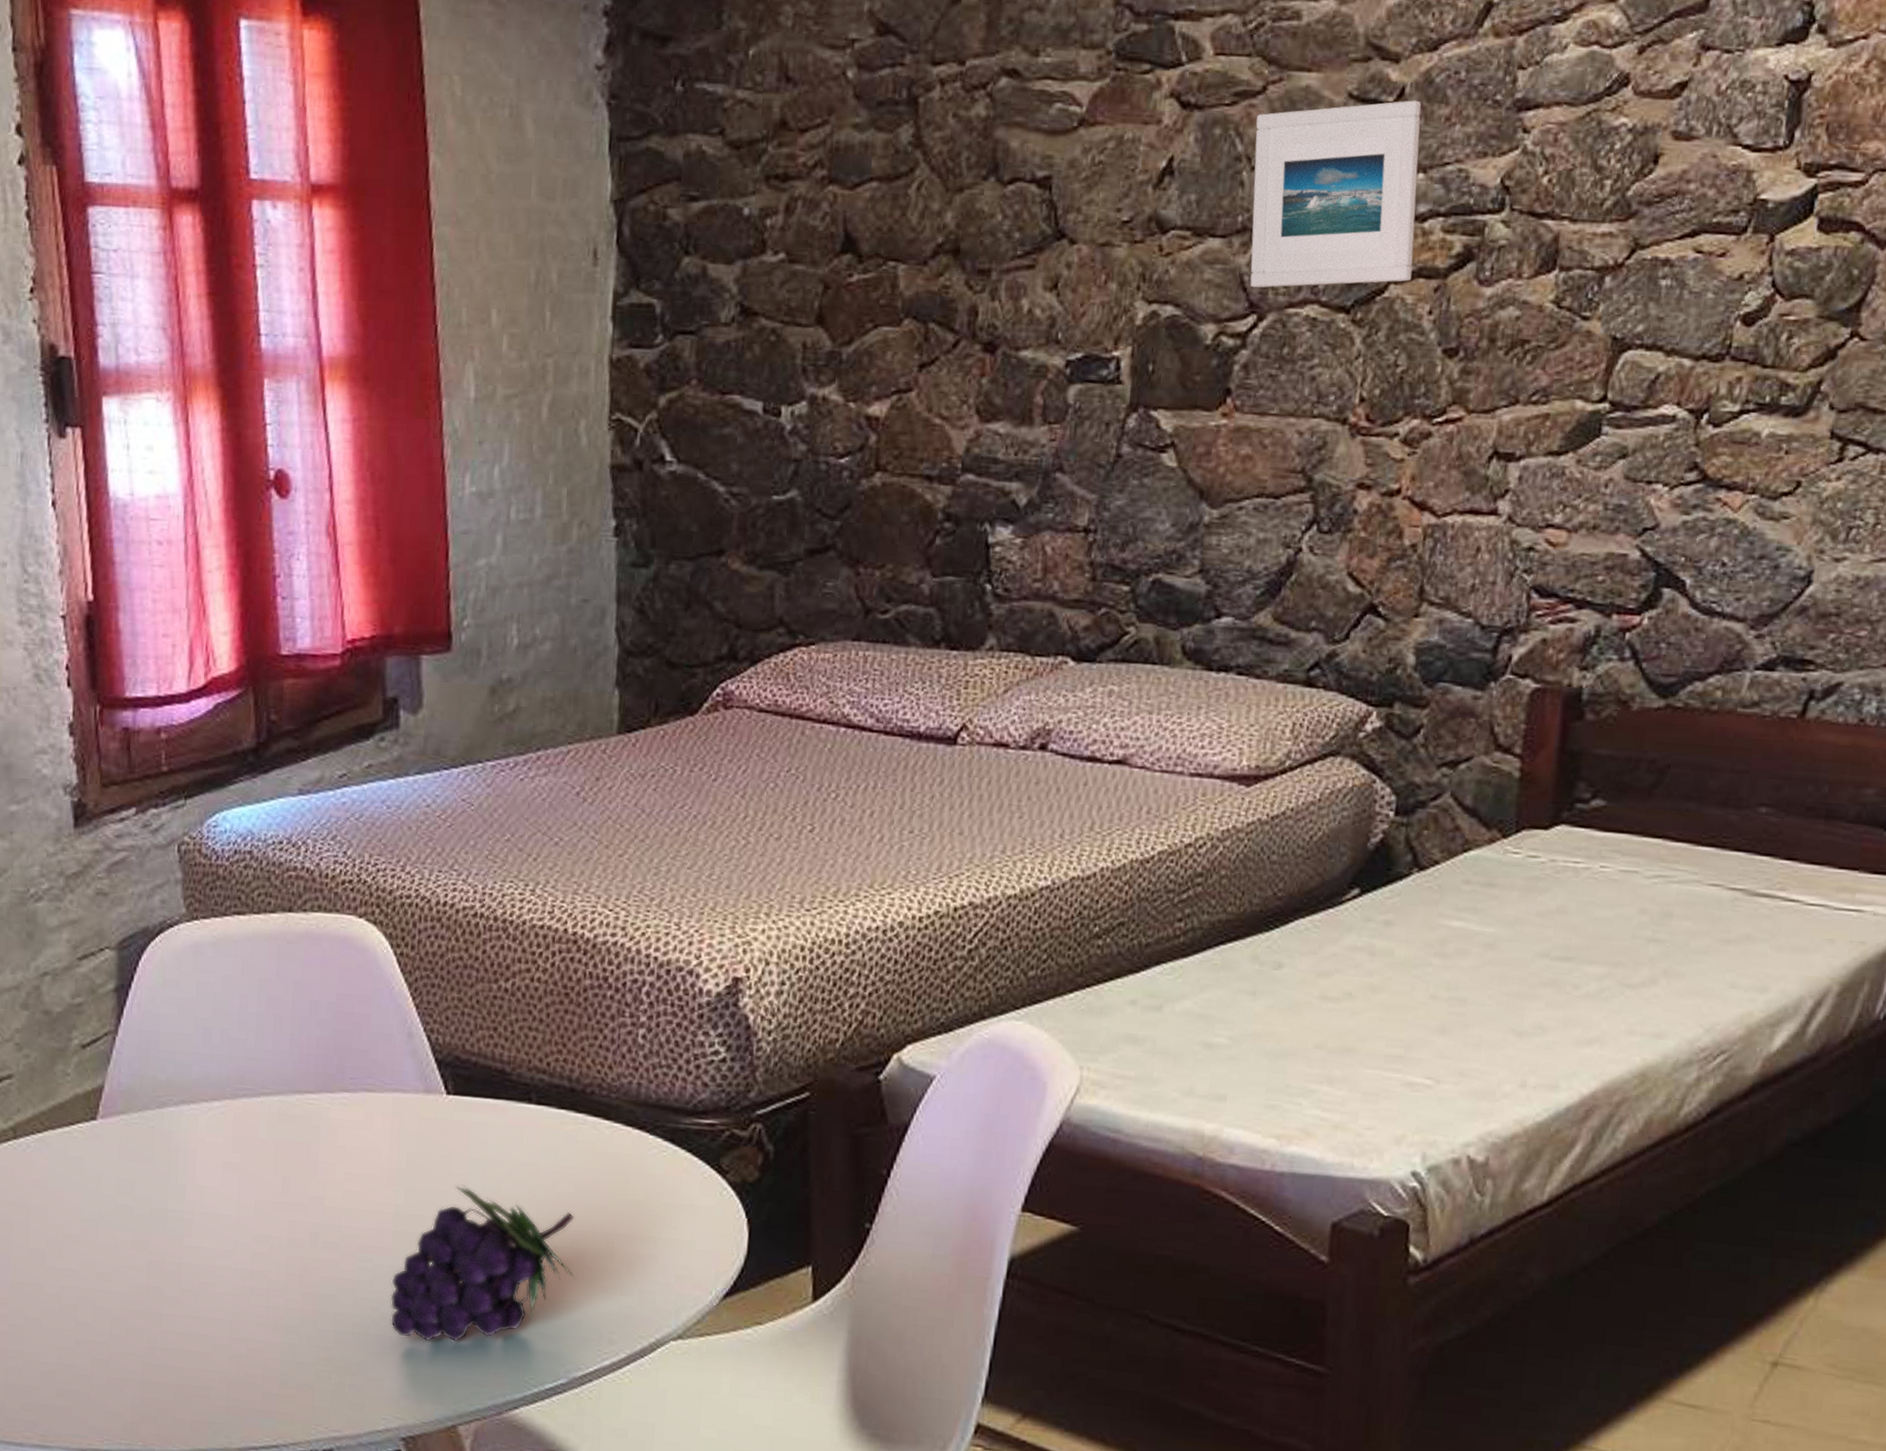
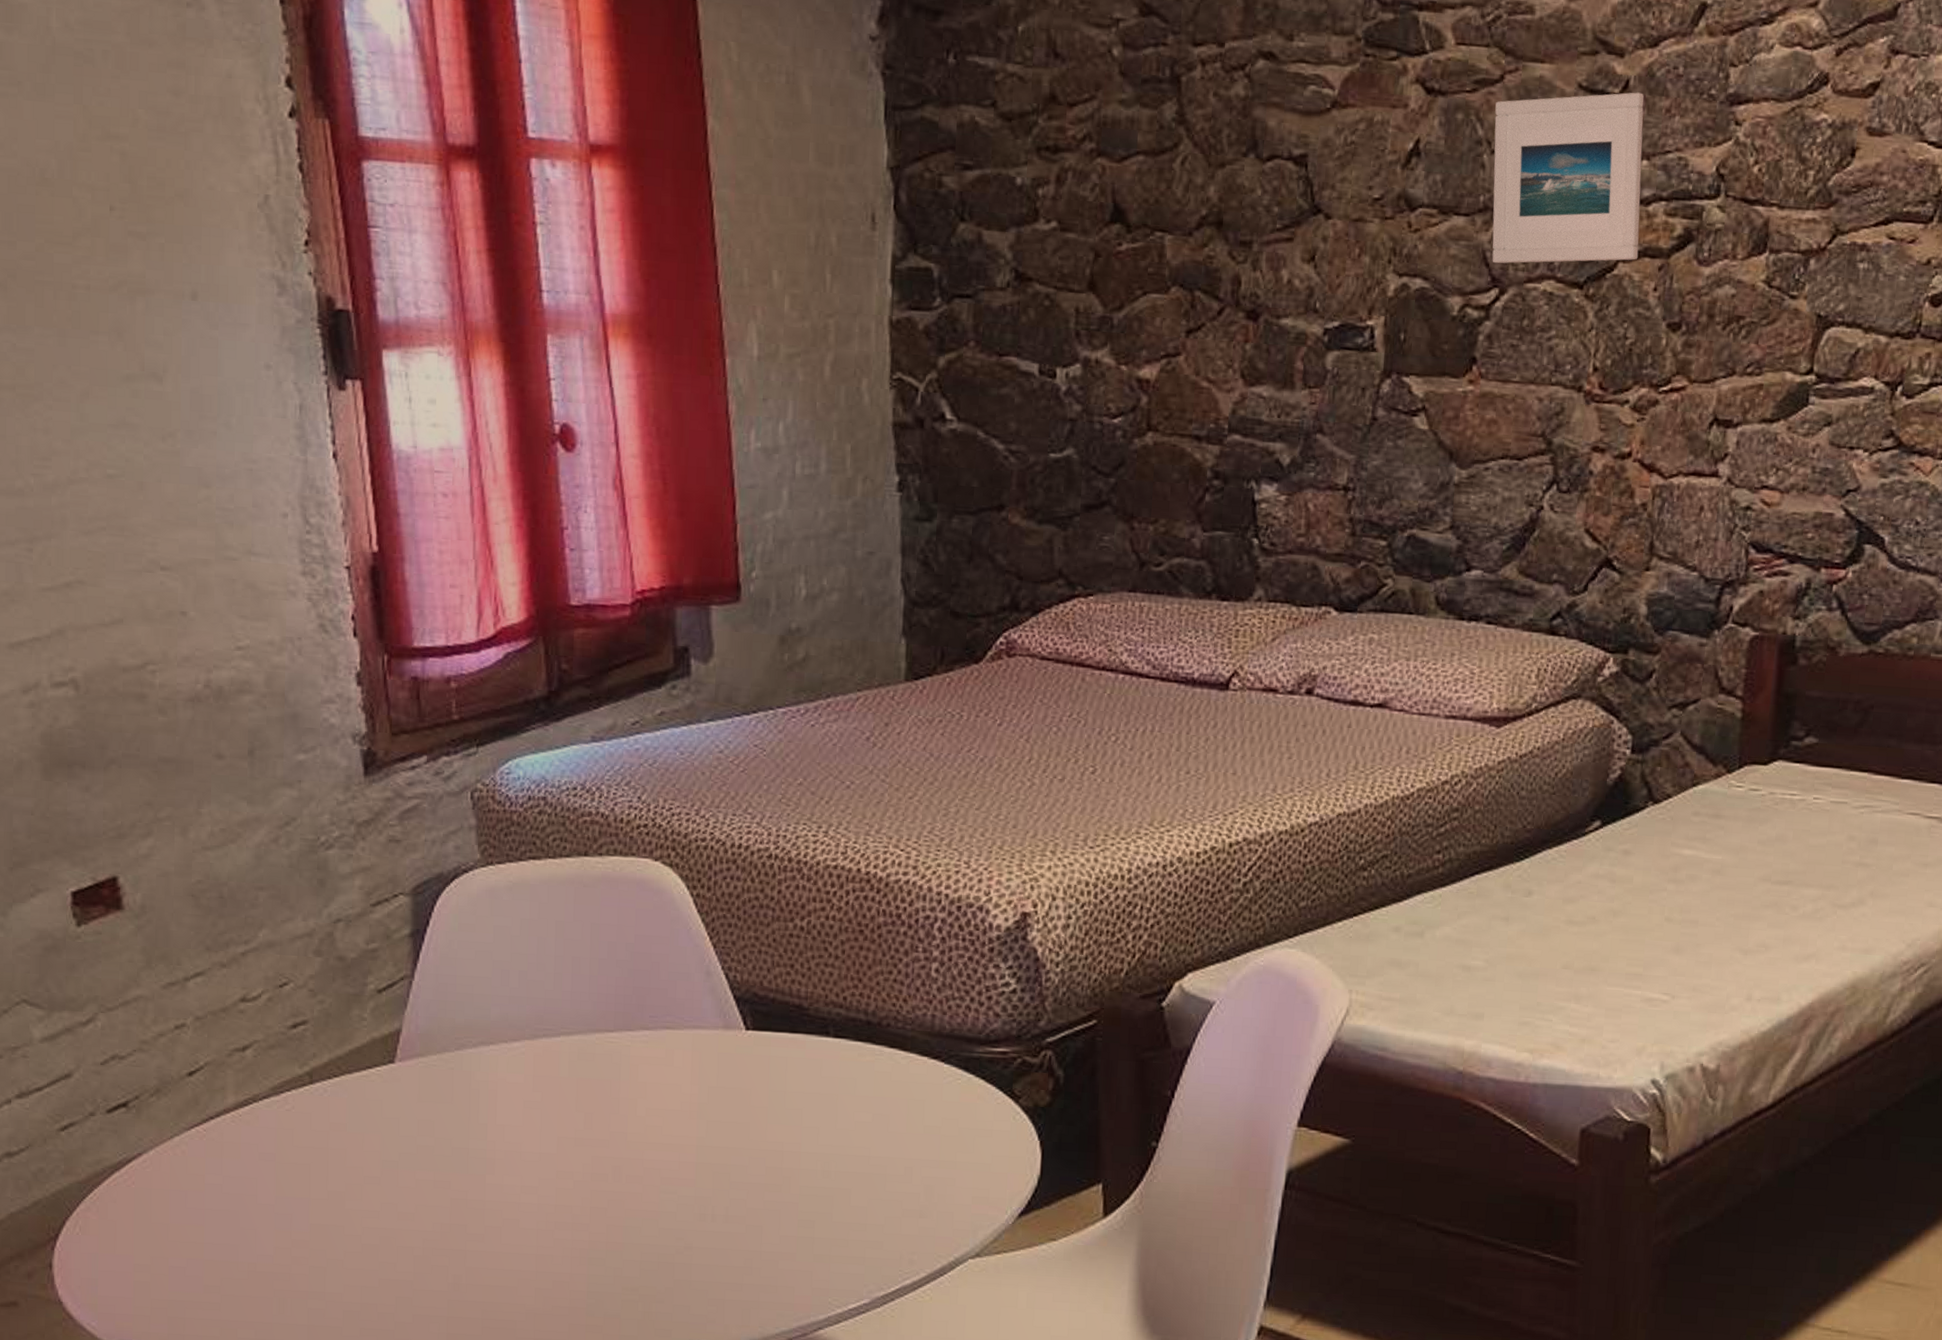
fruit: present [390,1184,575,1342] -> none [694,1116,874,1268]

